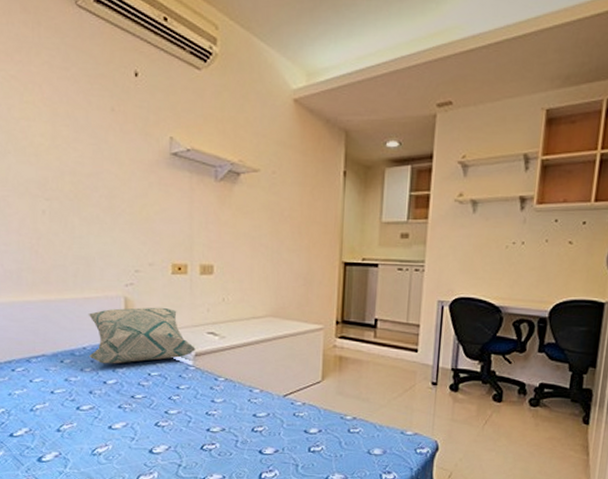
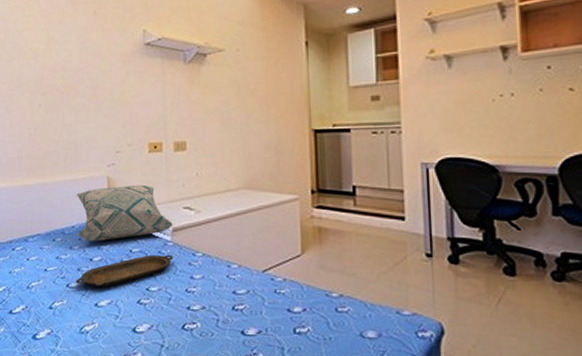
serving tray: none [87,378,195,410] -> present [75,254,174,288]

